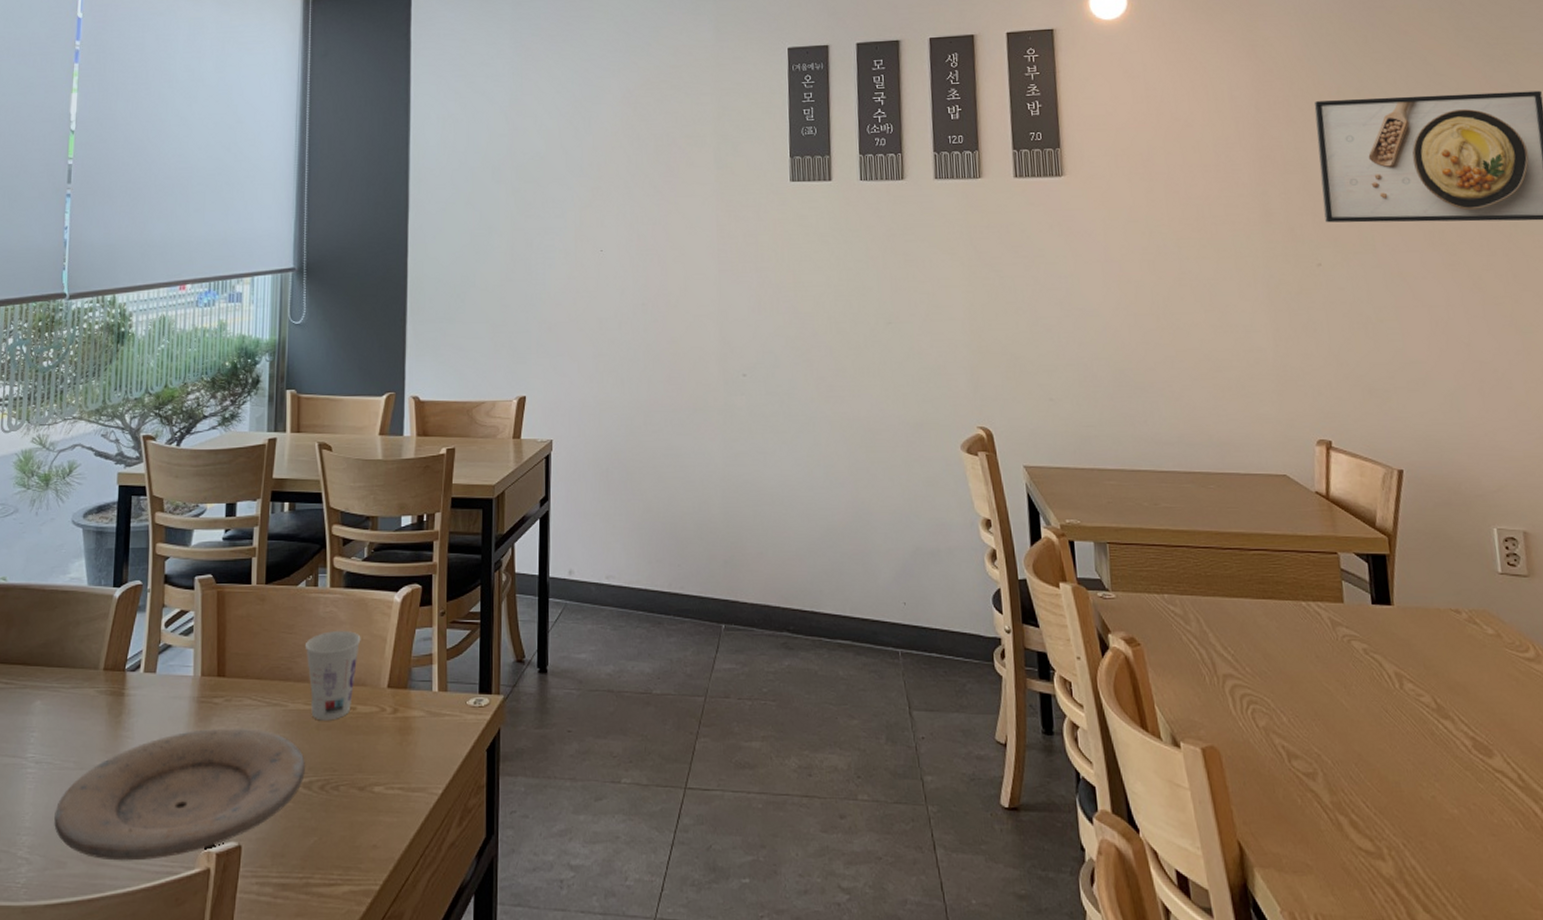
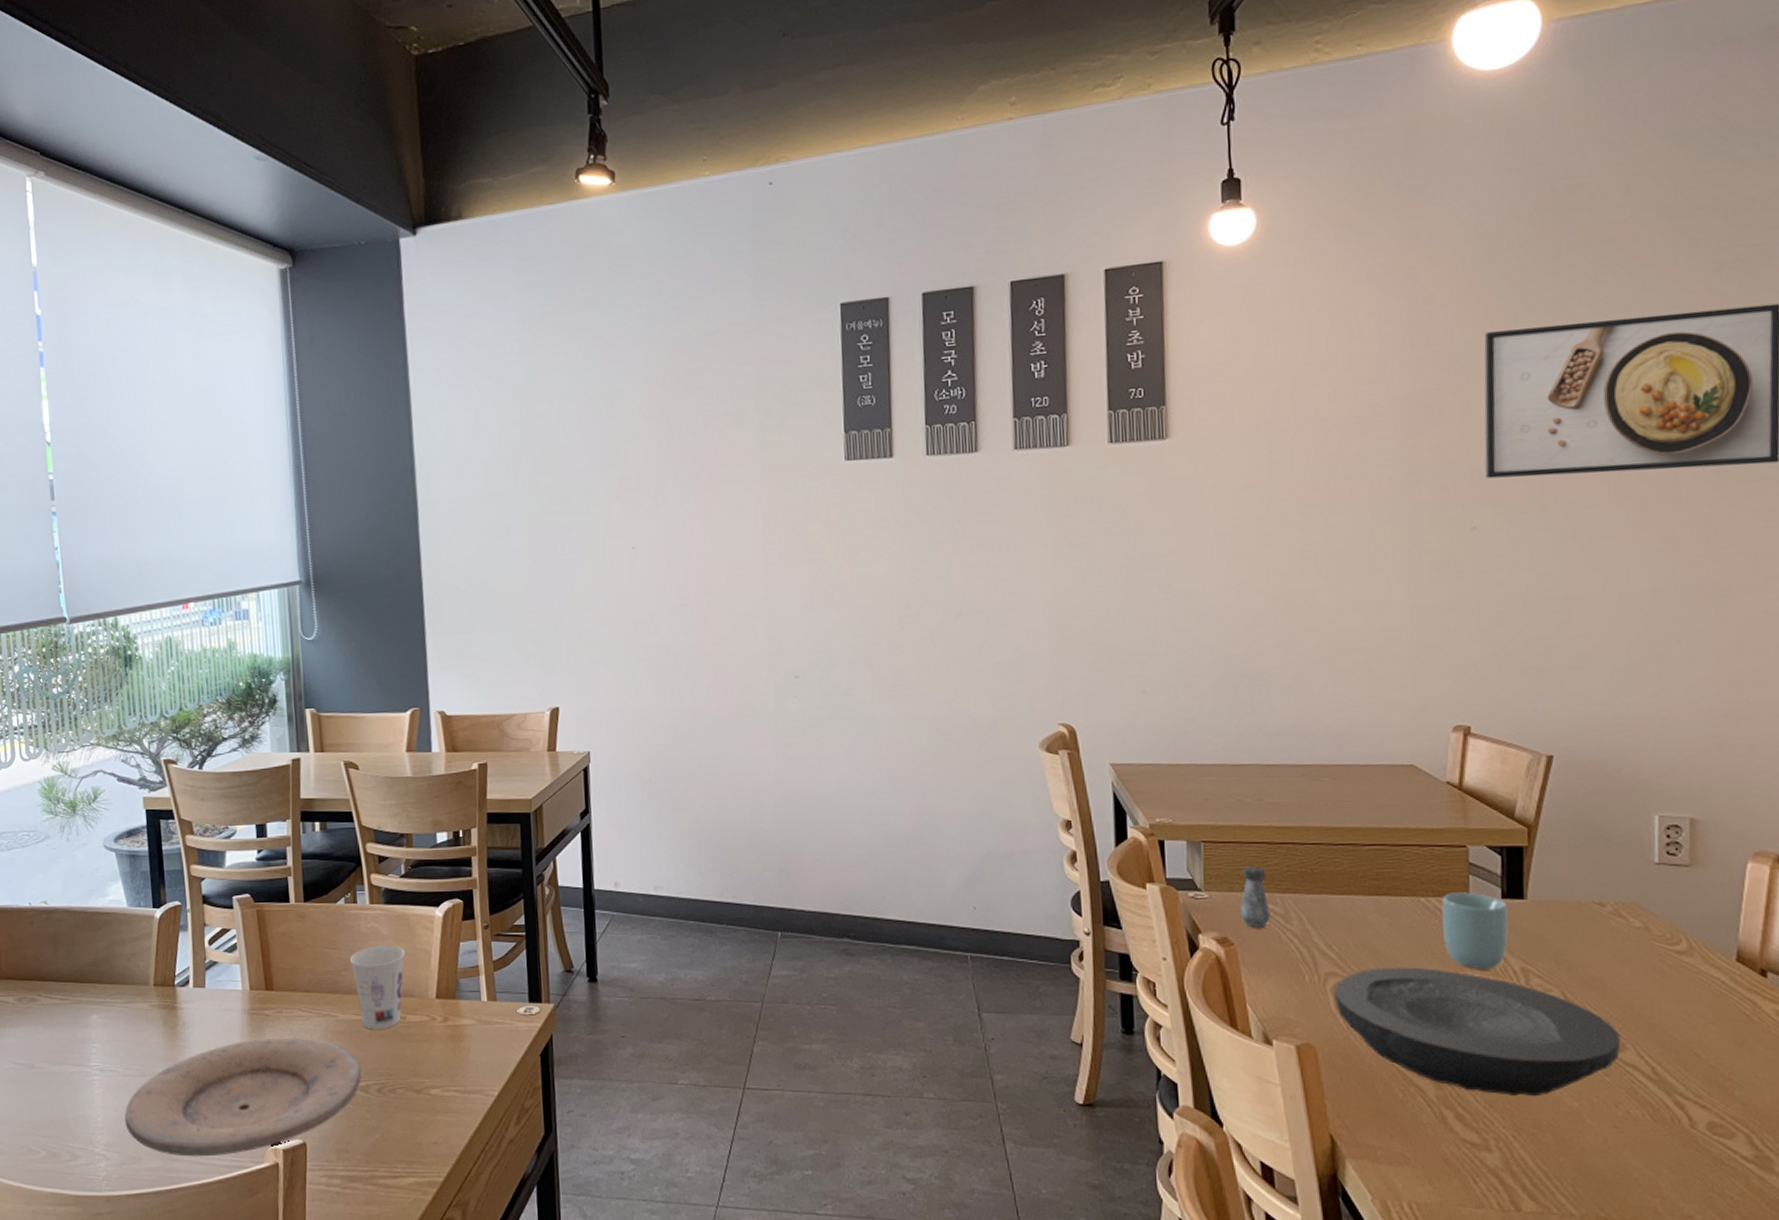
salt shaker: none [1143,568,1172,628] -> present [1239,866,1271,928]
plate: none [1232,670,1489,802] -> present [1334,967,1621,1096]
cup: none [1320,597,1381,674] -> present [1442,892,1509,970]

